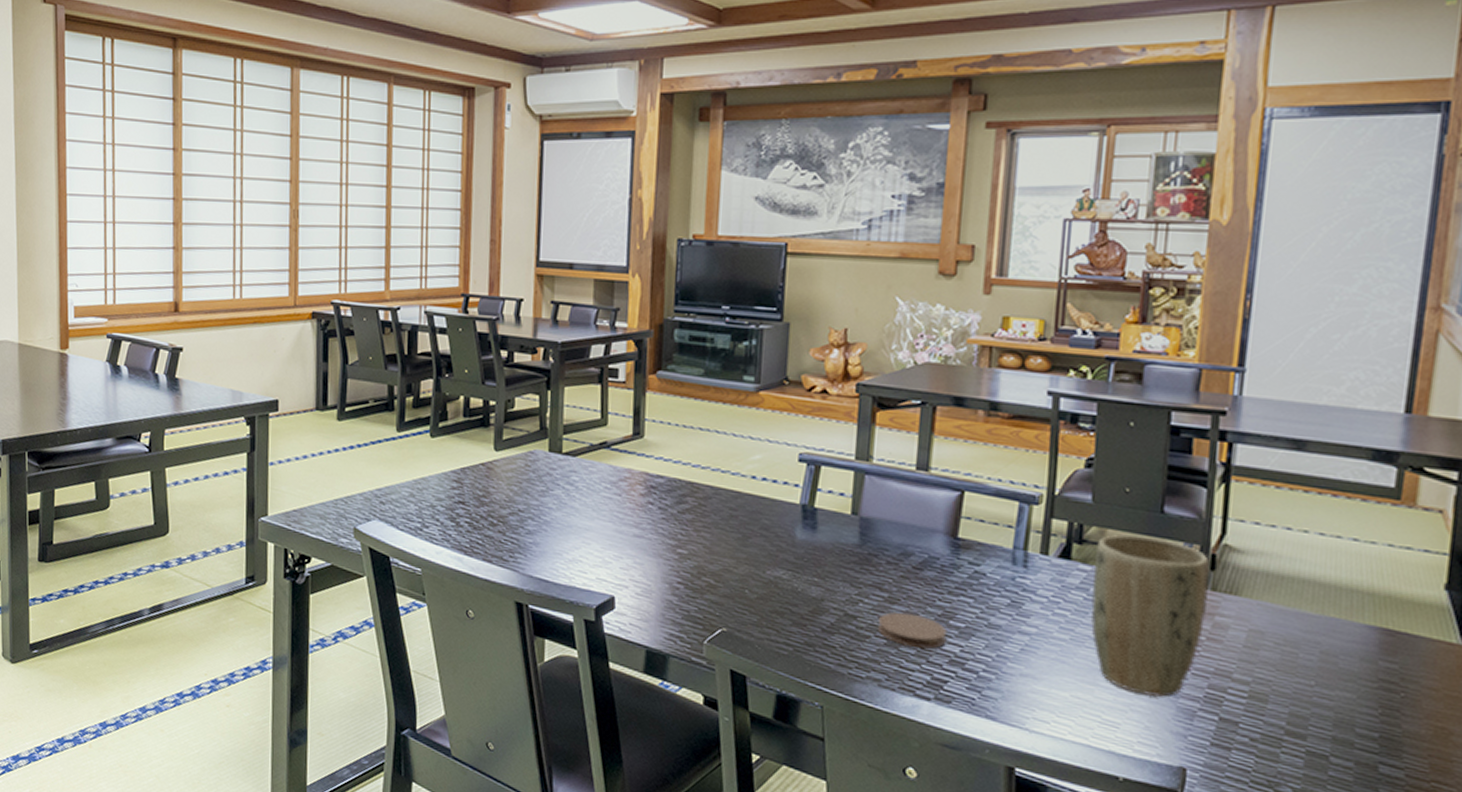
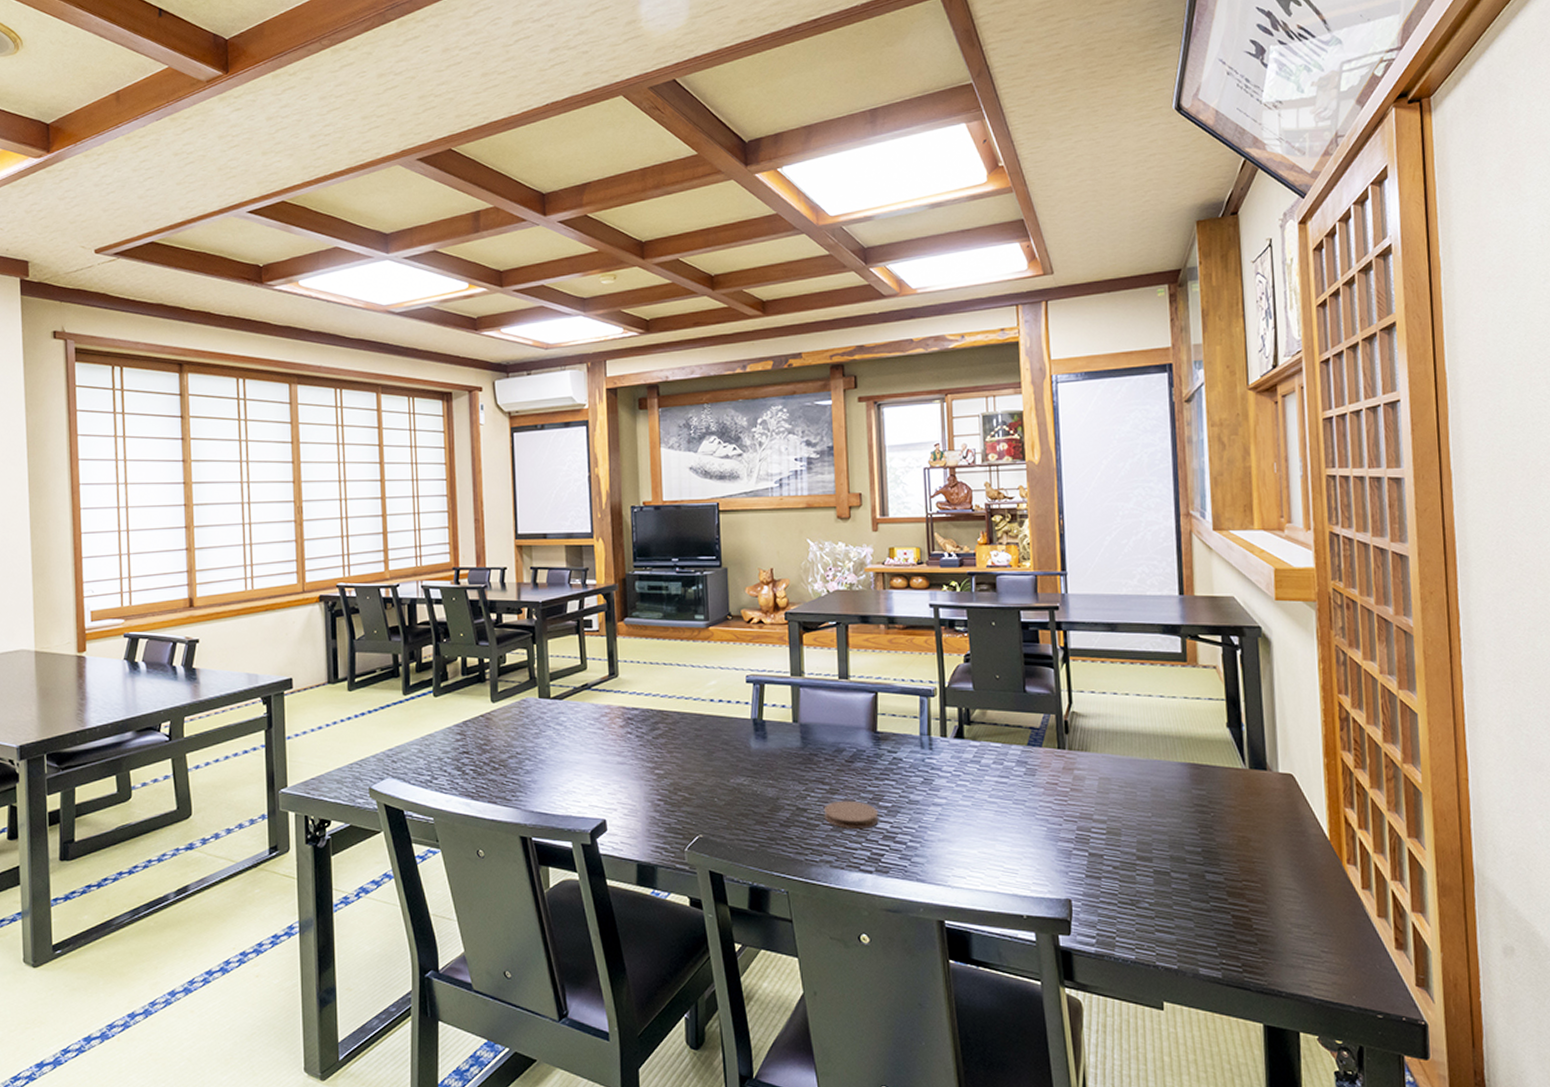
plant pot: present [1090,534,1210,698] -> none [981,712,1068,844]

